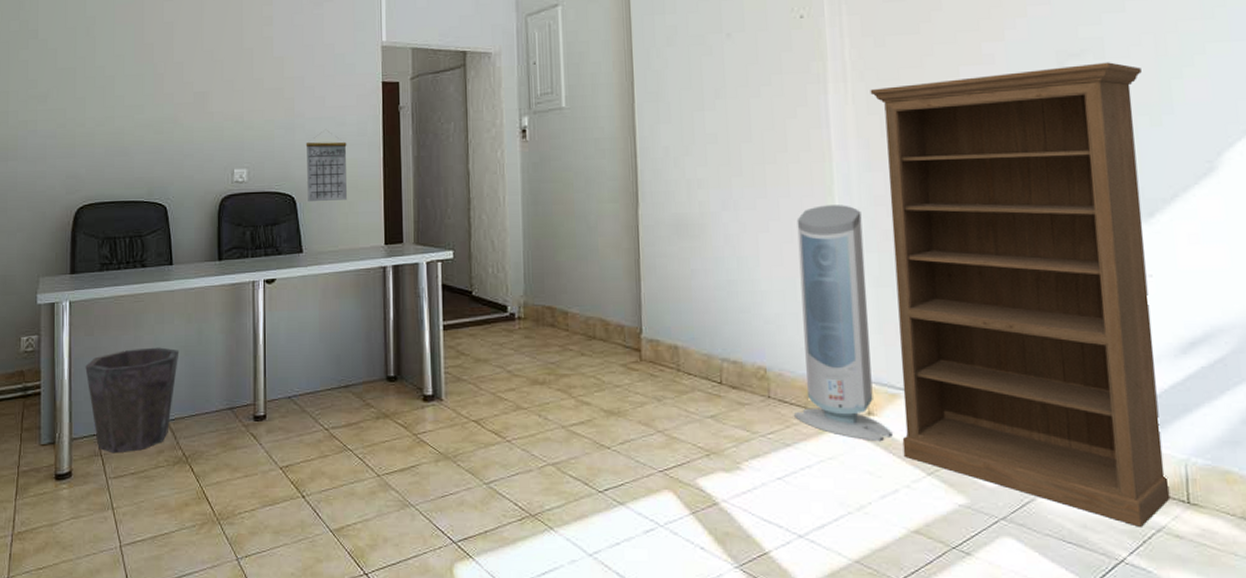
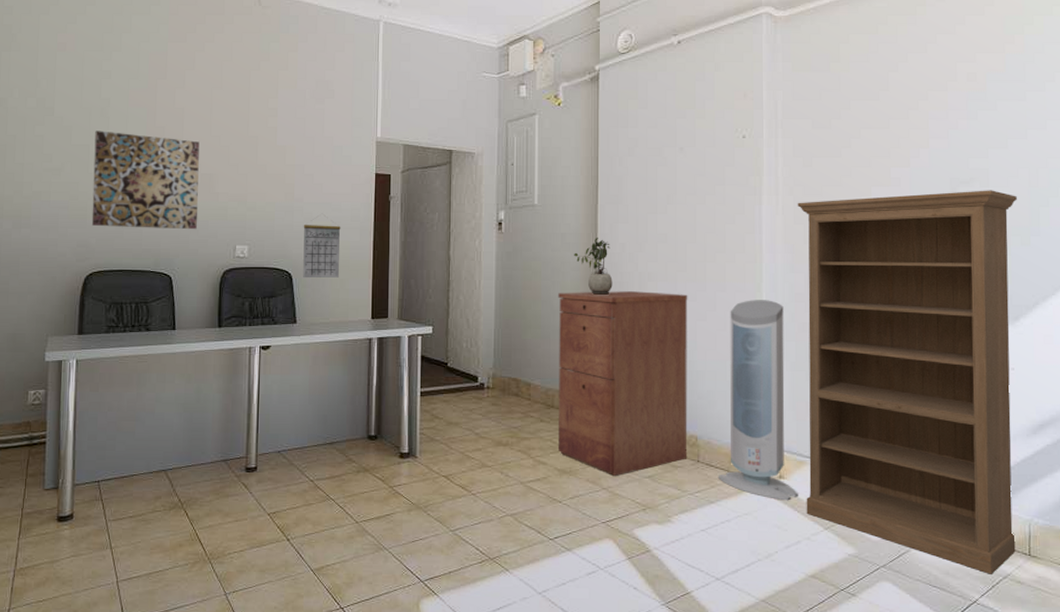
wall art: none [80,51,191,156] -> present [91,130,200,230]
waste bin: present [85,347,180,454] -> none [89,404,179,499]
filing cabinet: none [594,201,755,418] -> present [558,291,688,477]
potted plant: none [610,140,657,208] -> present [574,237,613,296]

